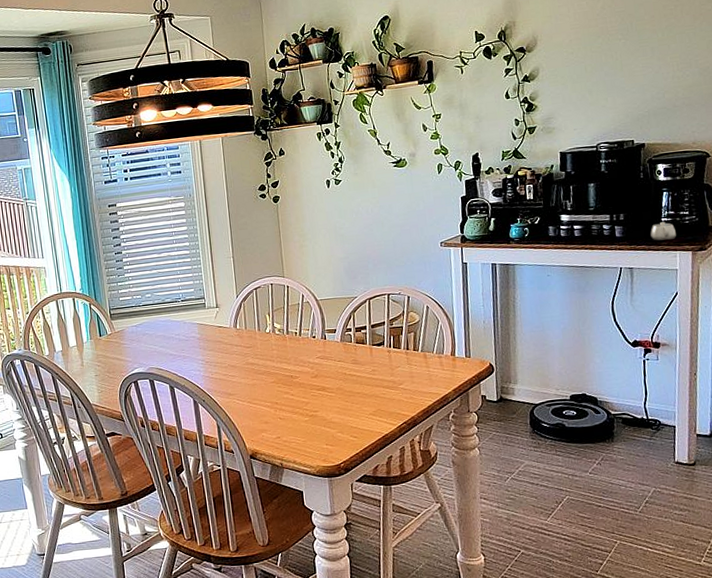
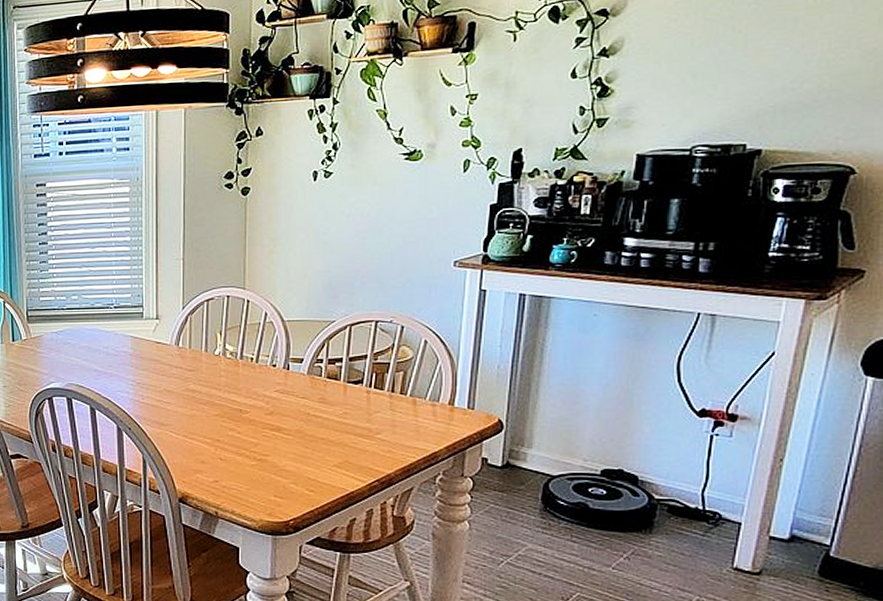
sugar bowl: present [650,222,676,241] -> none [749,257,786,283]

